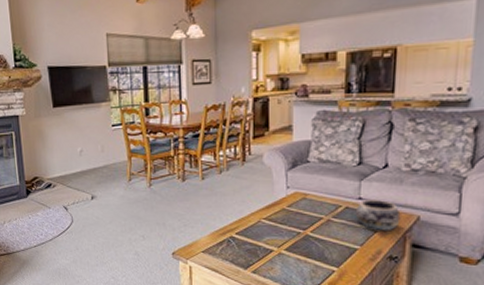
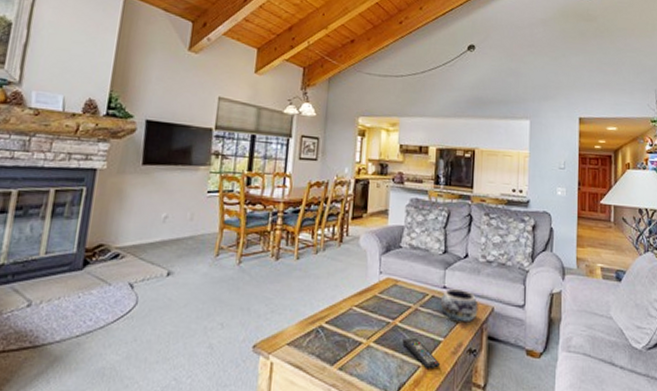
remote control: none [315,246,357,274] -> present [402,338,441,370]

